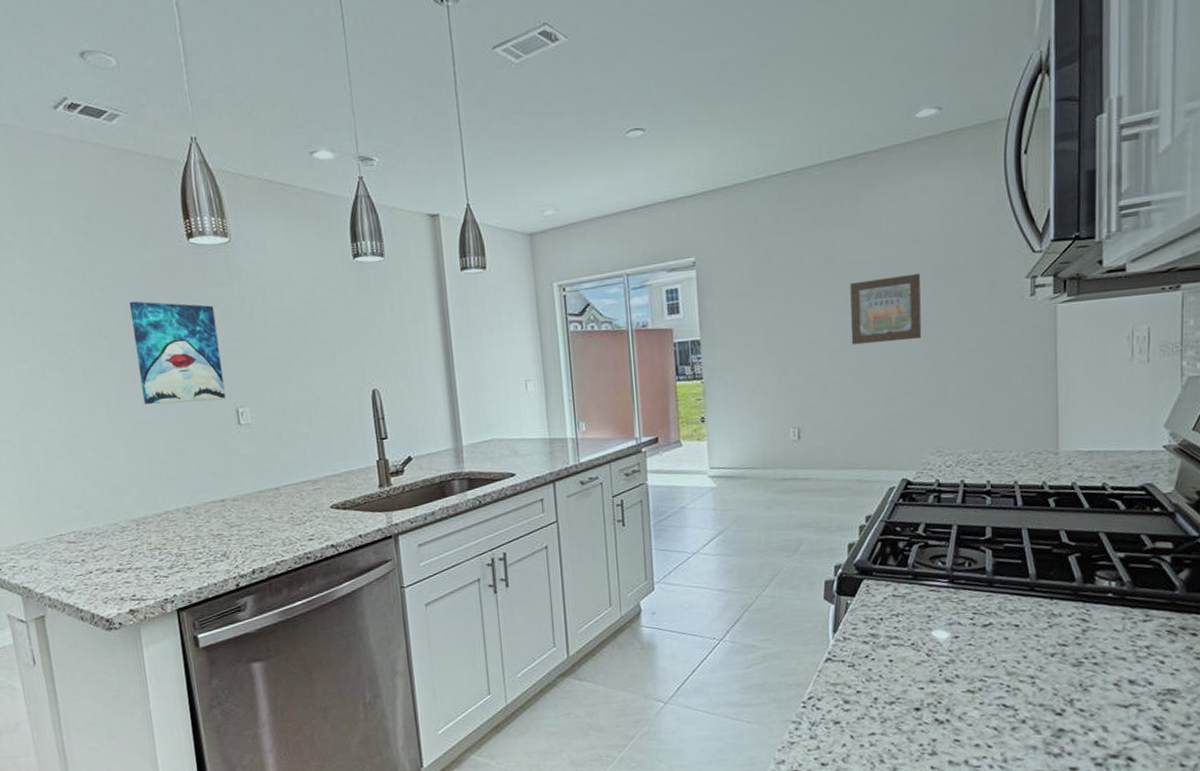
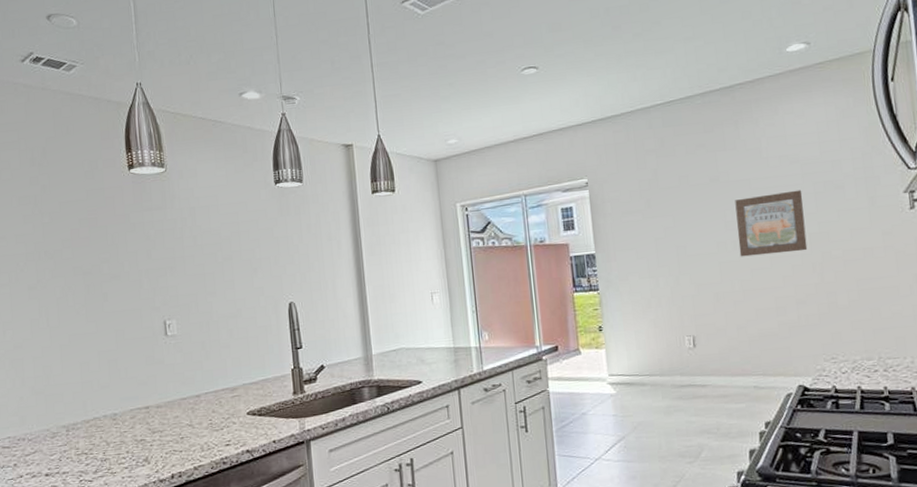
wall art: present [129,301,226,405] -> none [73,224,155,318]

